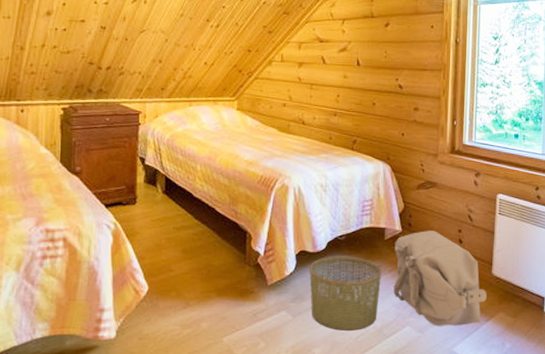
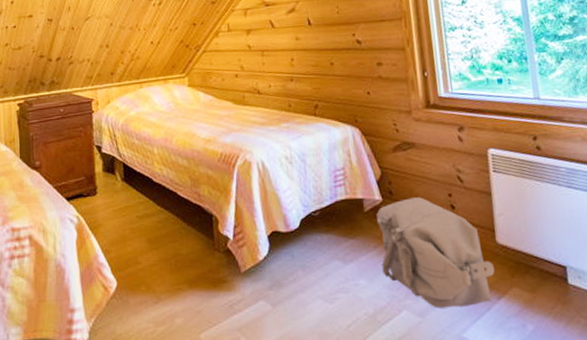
basket: present [307,256,383,331] -> none [282,233,368,320]

